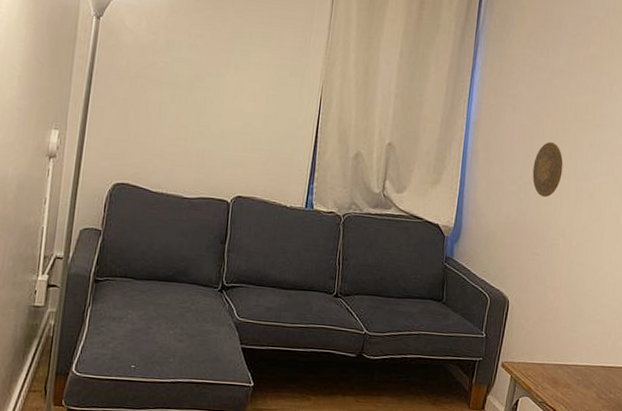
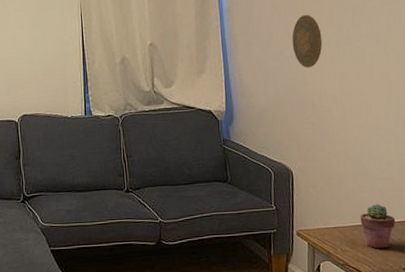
potted succulent: none [565,346,600,392] -> present [360,204,396,249]

